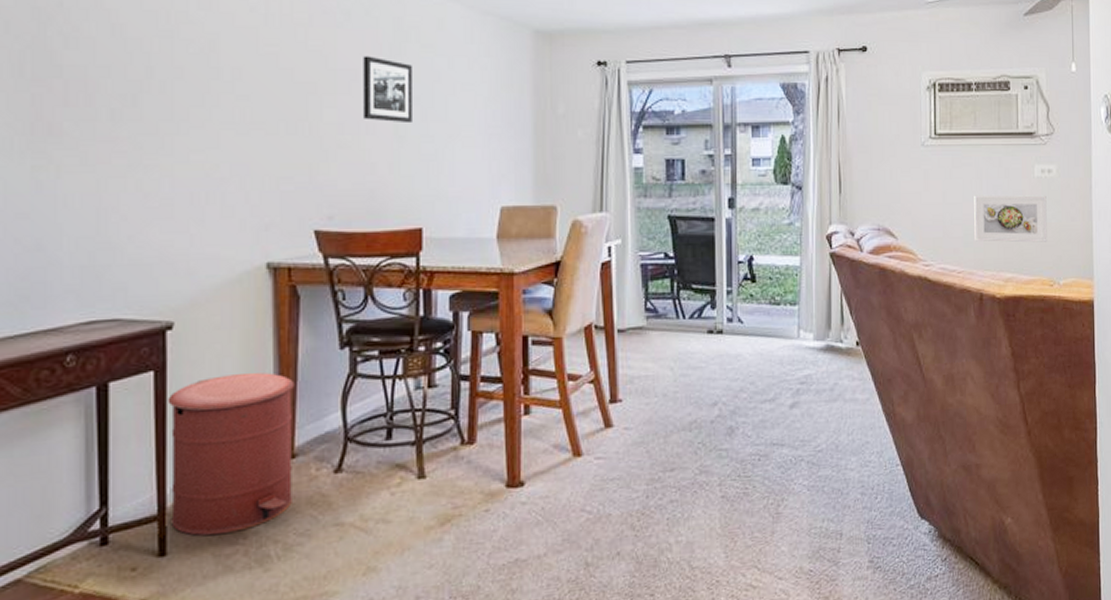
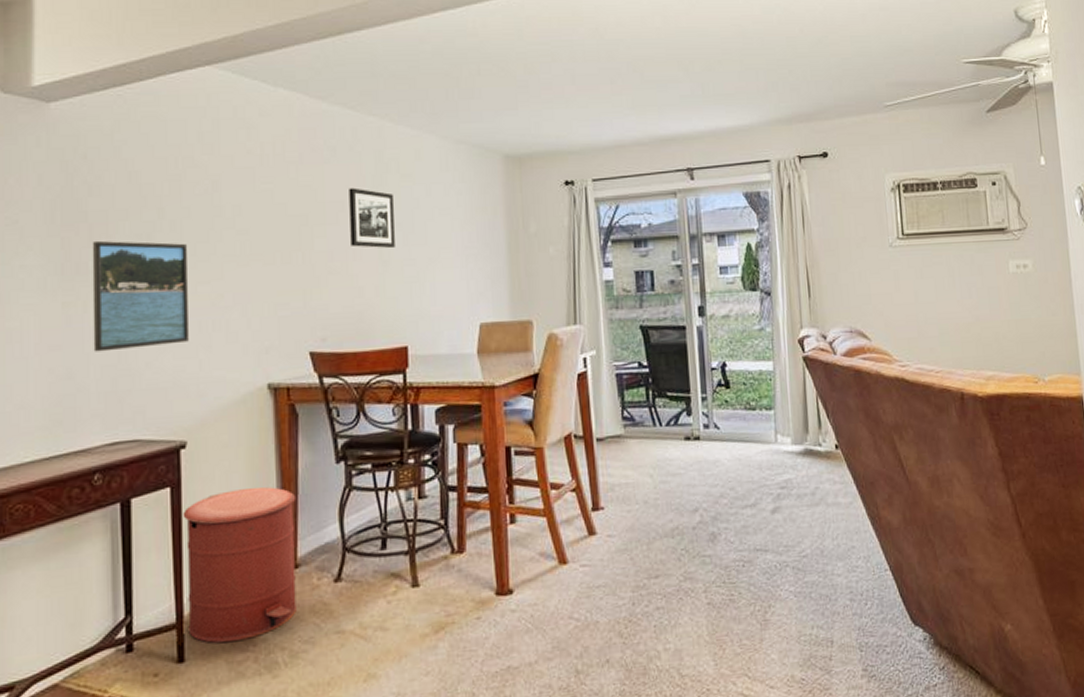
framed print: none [67,98,180,222] -> present [92,240,189,352]
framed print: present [974,194,1047,243] -> none [947,290,1028,340]

